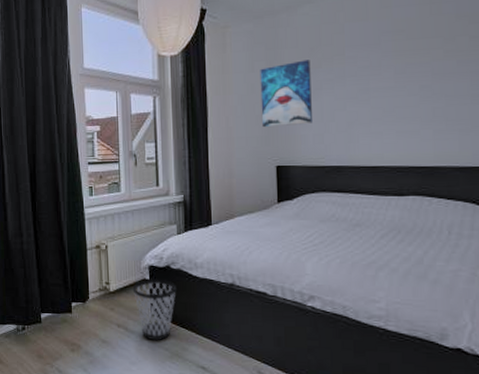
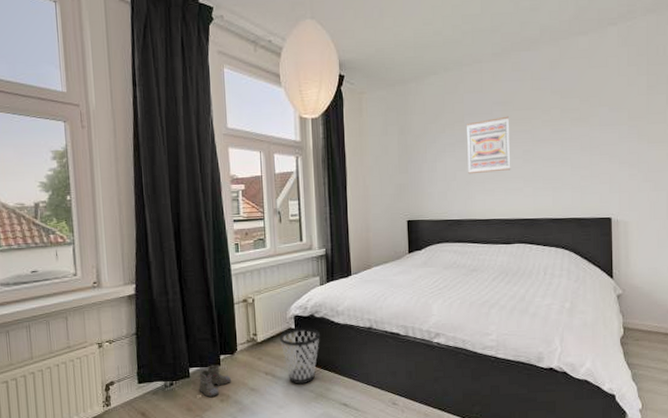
boots: none [50,311,82,345] -> present [199,364,231,397]
wall art: present [260,60,312,128] -> none [392,125,437,186]
wall art: none [348,47,404,115] -> present [467,116,511,175]

